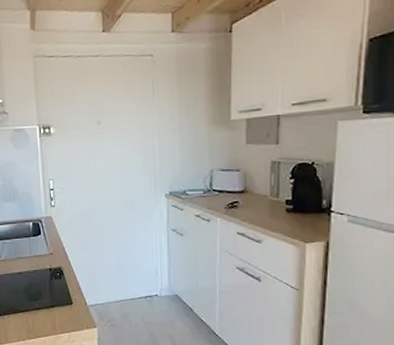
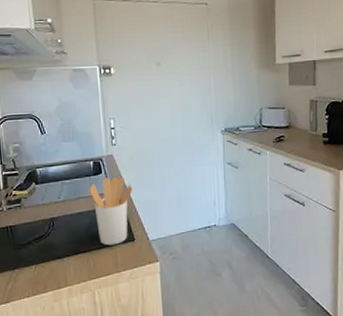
utensil holder: none [28,239,71,307] -> present [89,177,133,246]

